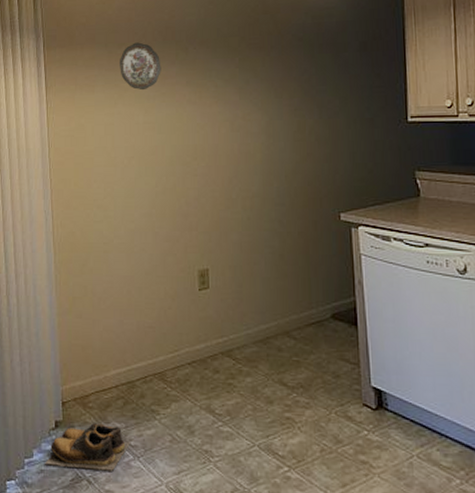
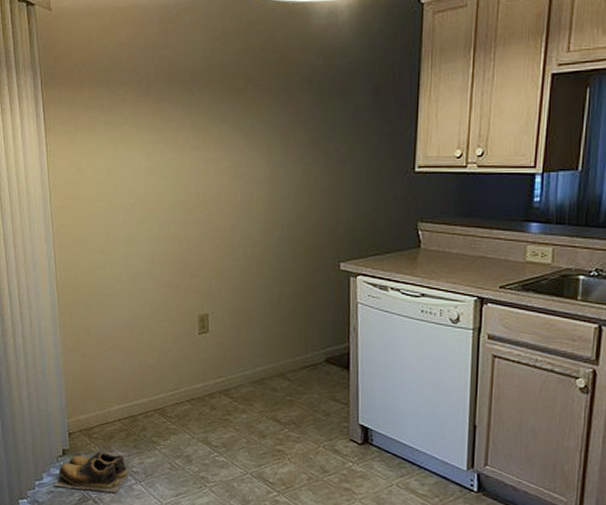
decorative plate: present [120,42,161,91] -> none [121,82,164,134]

